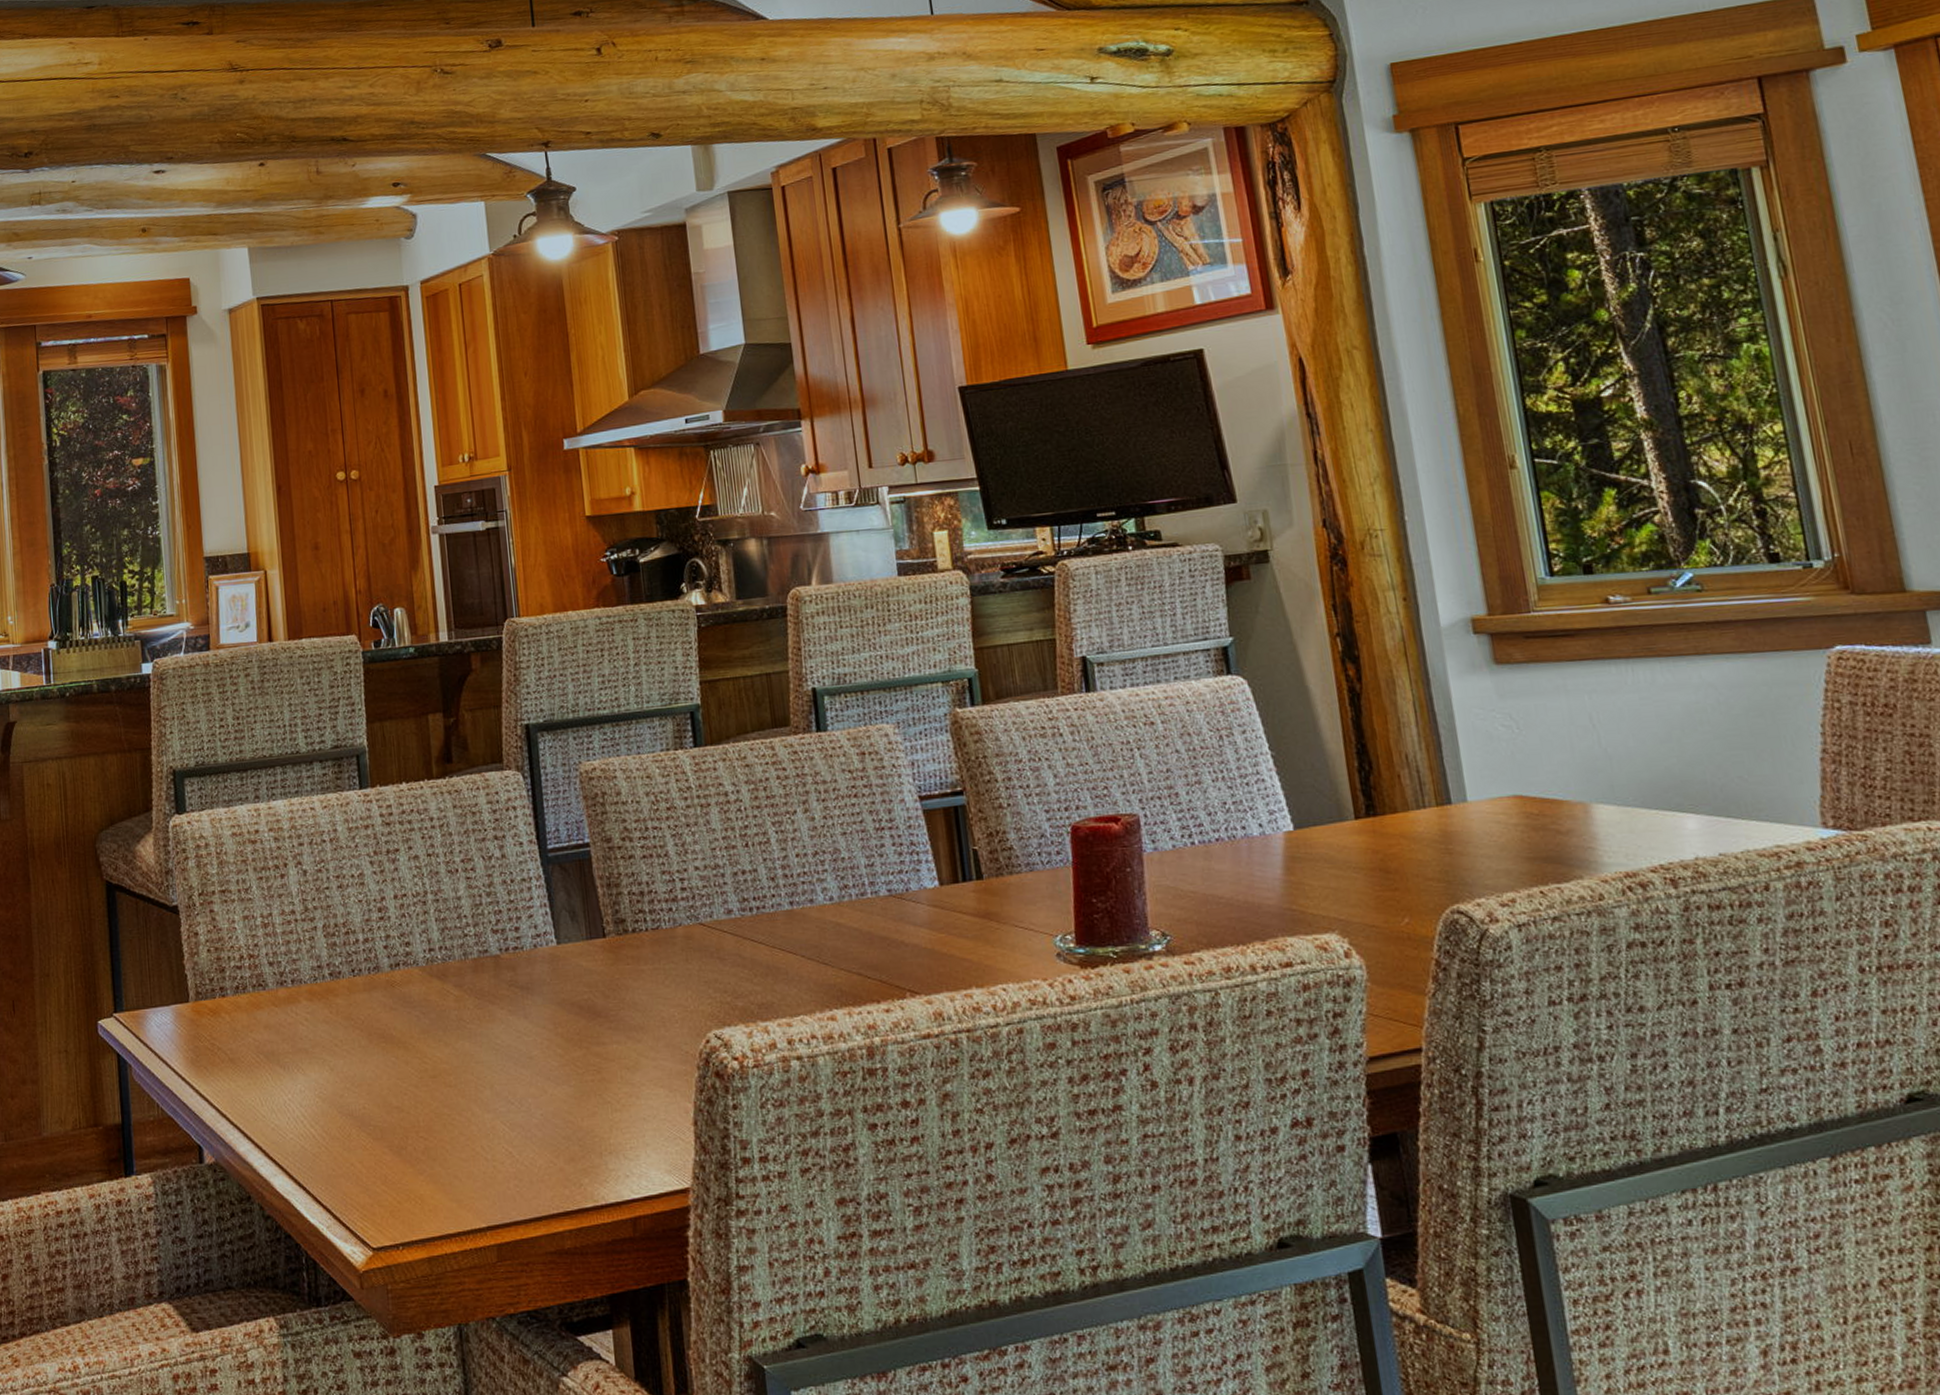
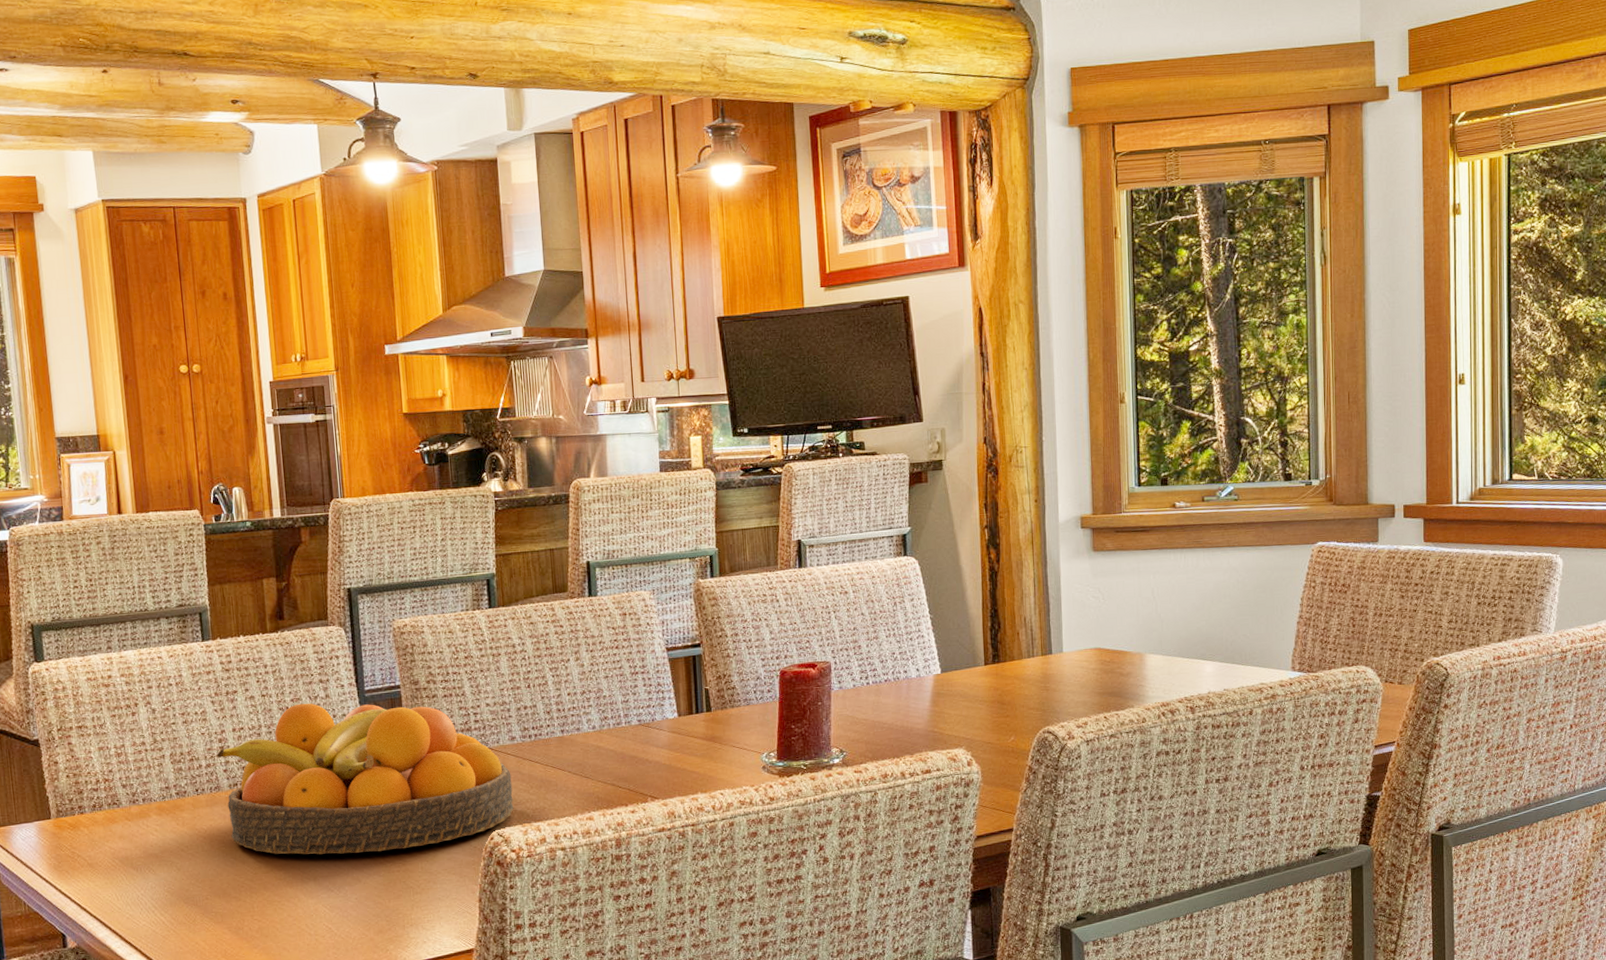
fruit bowl: none [375,864,734,1056] -> present [216,703,514,855]

